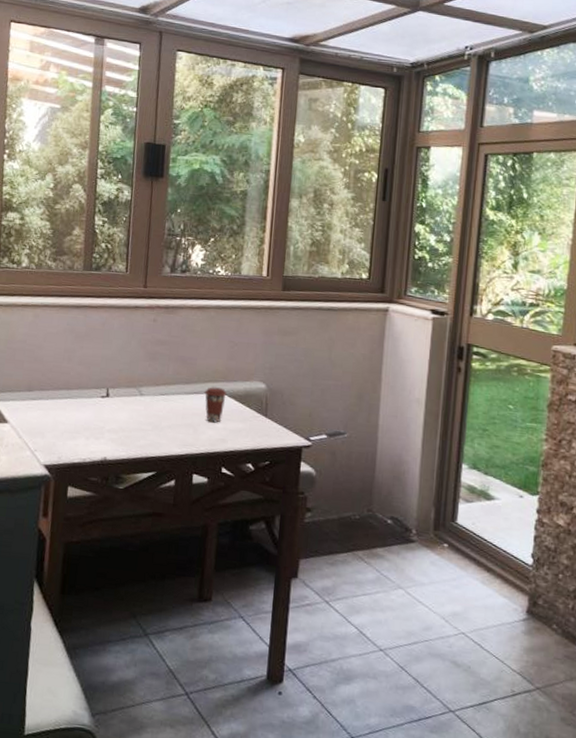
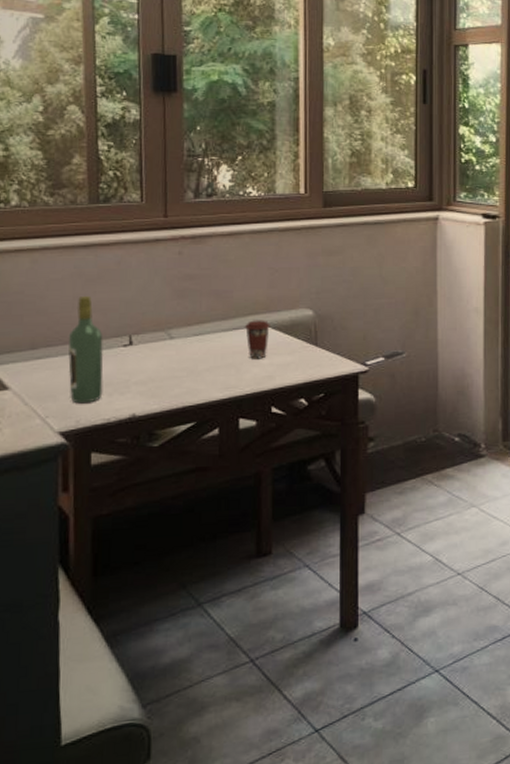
wine bottle: none [55,349,86,443] -> present [68,295,104,404]

